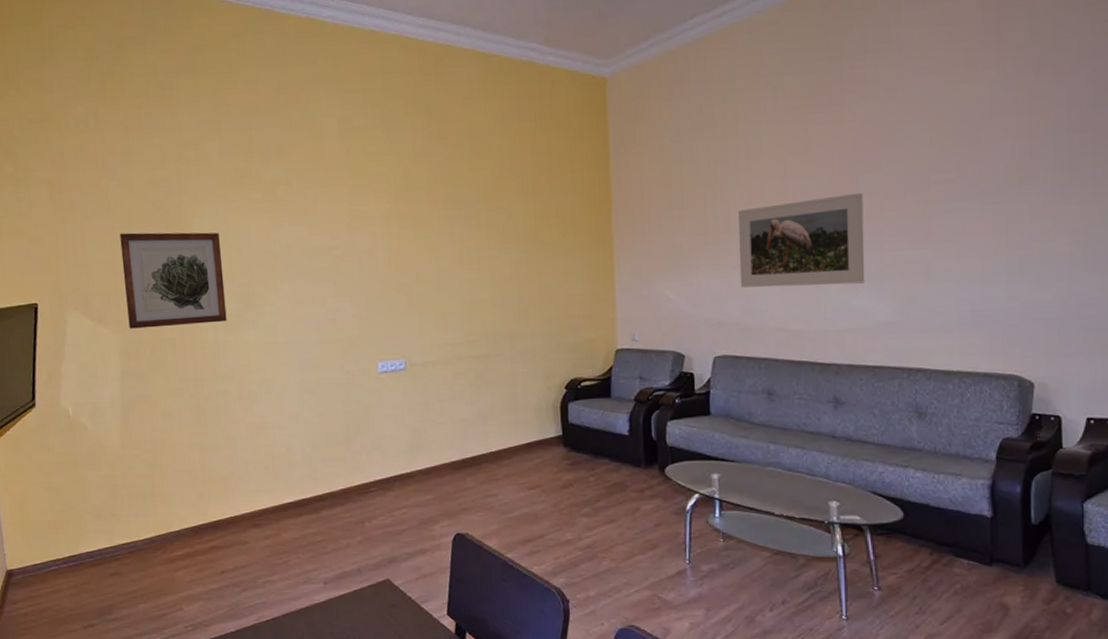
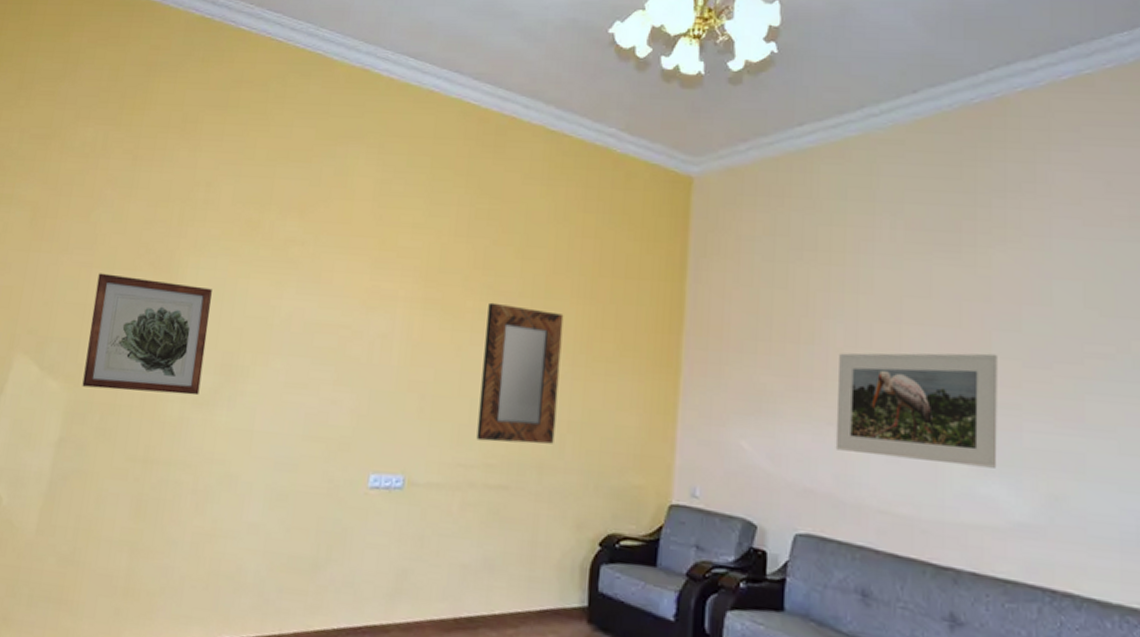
home mirror: none [451,209,520,323] -> present [476,302,564,444]

